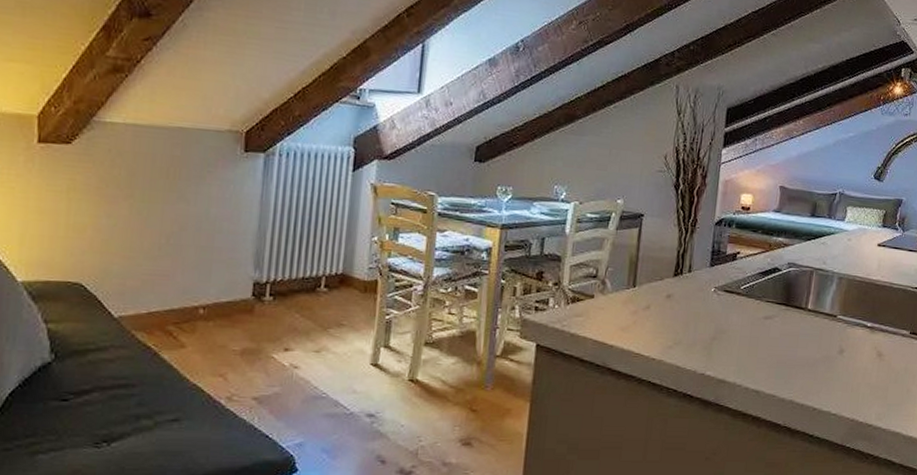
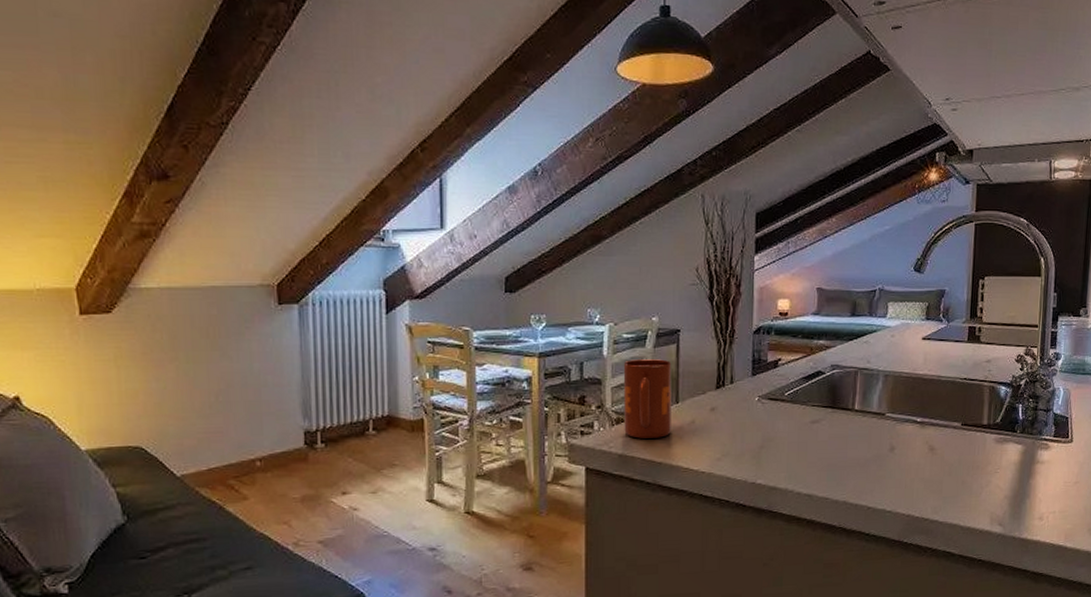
mug: none [579,239,633,321] -> present [623,359,672,439]

